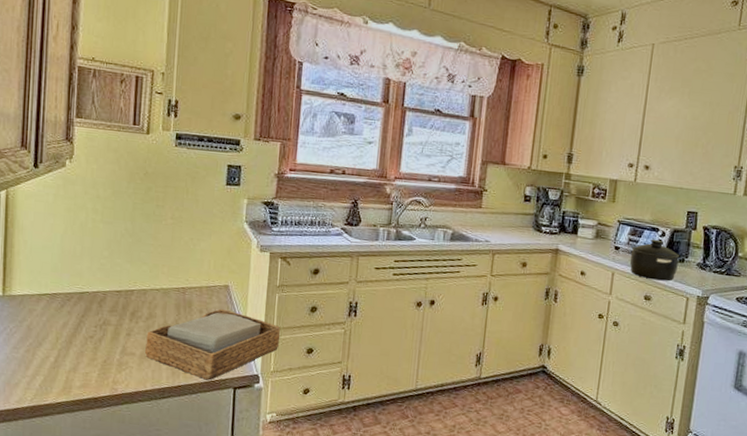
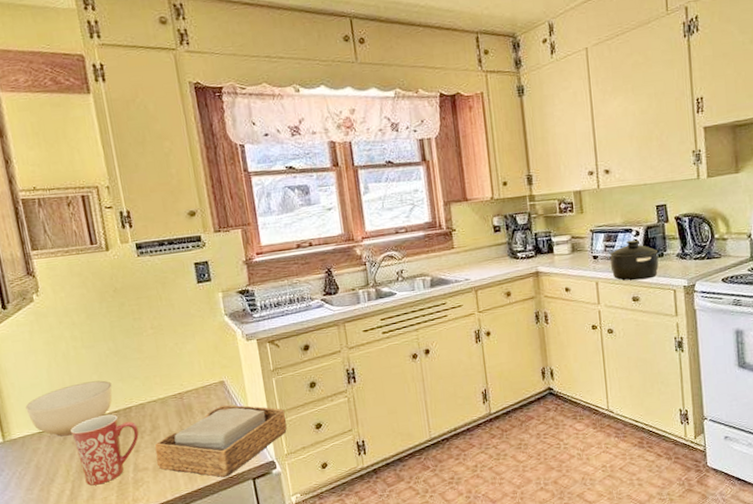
bowl: none [32,255,120,304] -> present [25,380,113,437]
mug: none [70,291,136,359] -> present [71,414,140,486]

